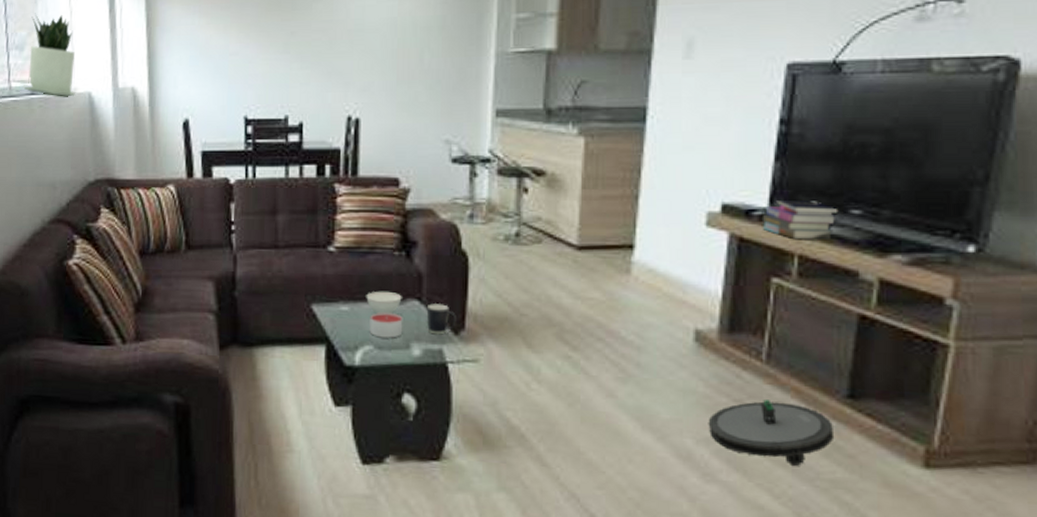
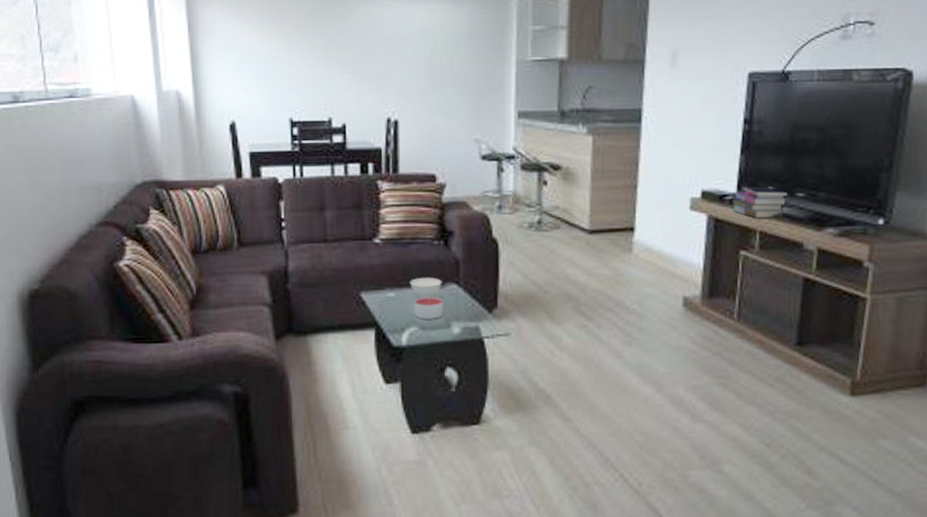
planter: present [23,13,76,96] -> none [61,14,118,99]
mug: present [426,303,456,335] -> none [463,286,490,314]
robot vacuum: present [708,400,835,466] -> none [694,351,788,402]

